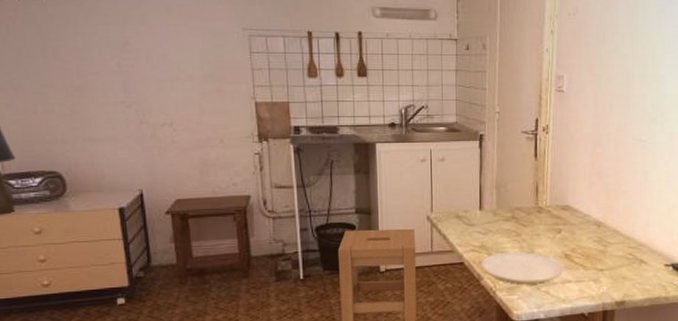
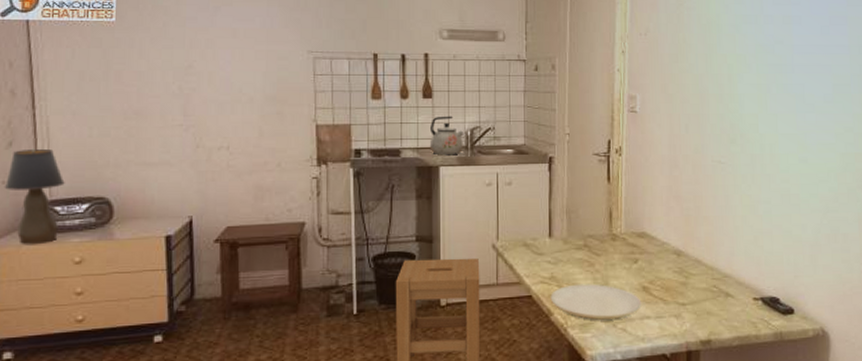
kettle: none [365,94,399,133] -> present [429,116,464,156]

